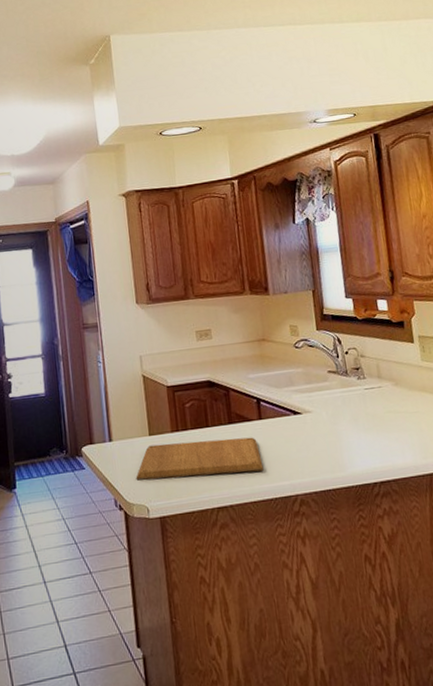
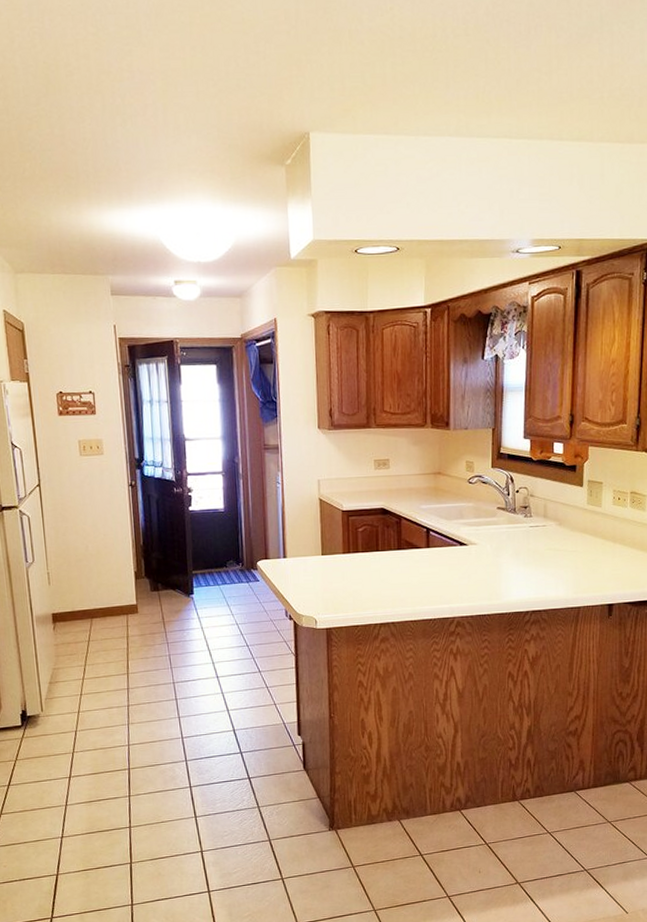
chopping board: present [136,437,264,481] -> none [306,563,426,595]

